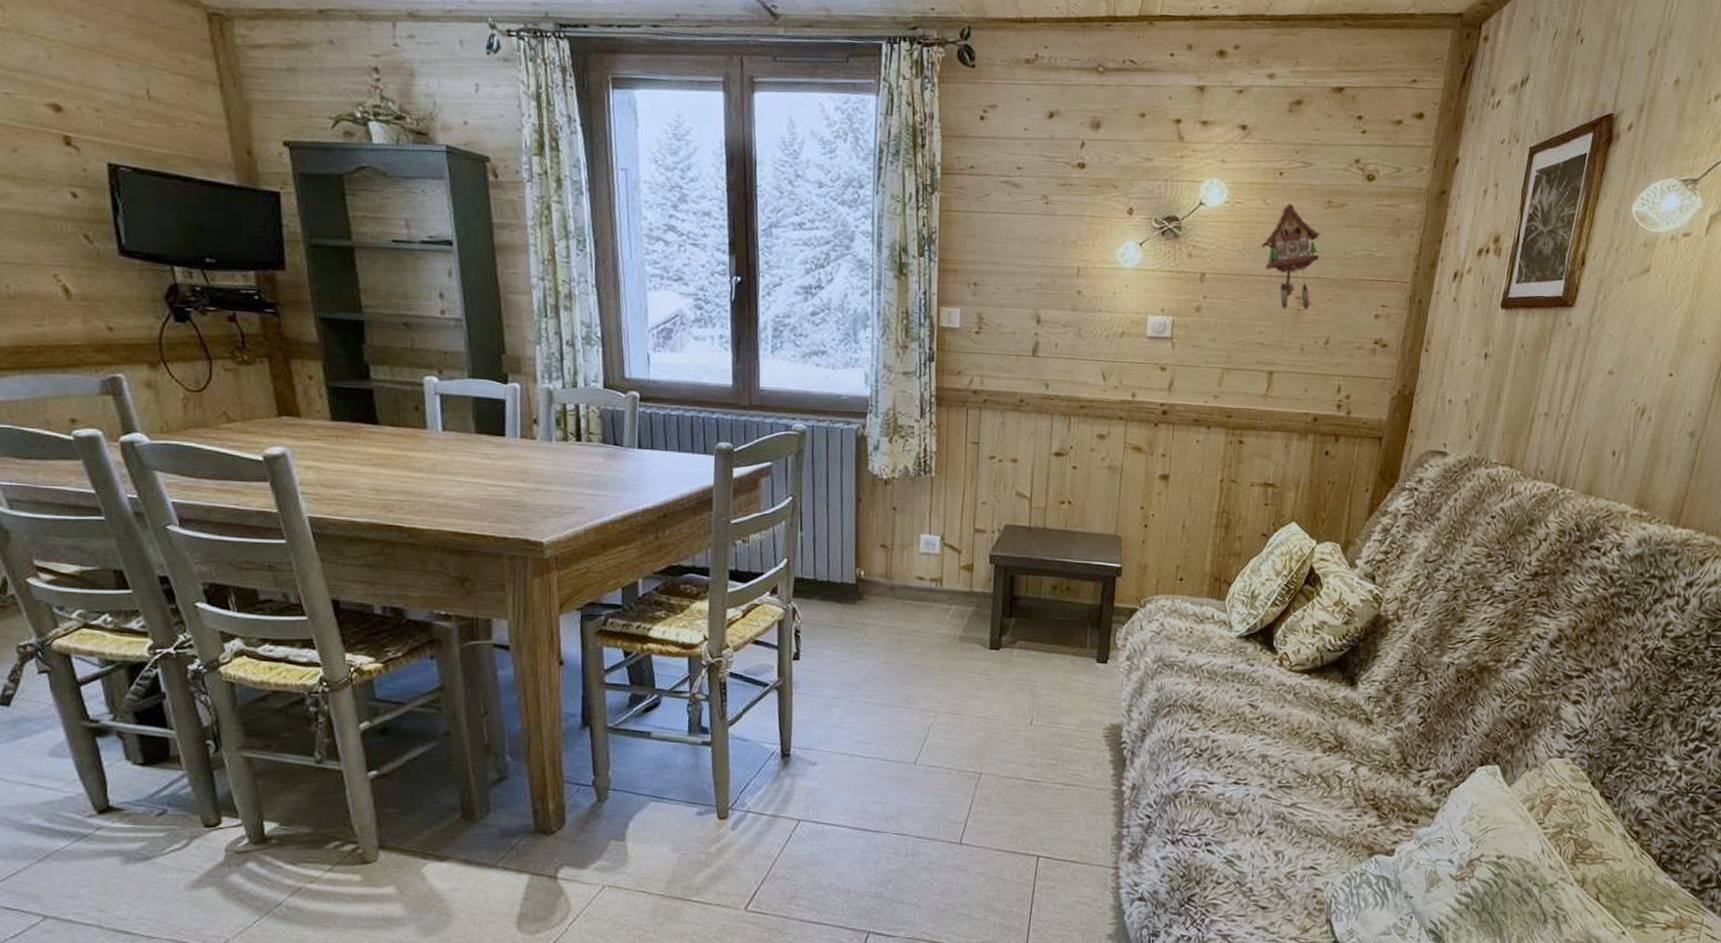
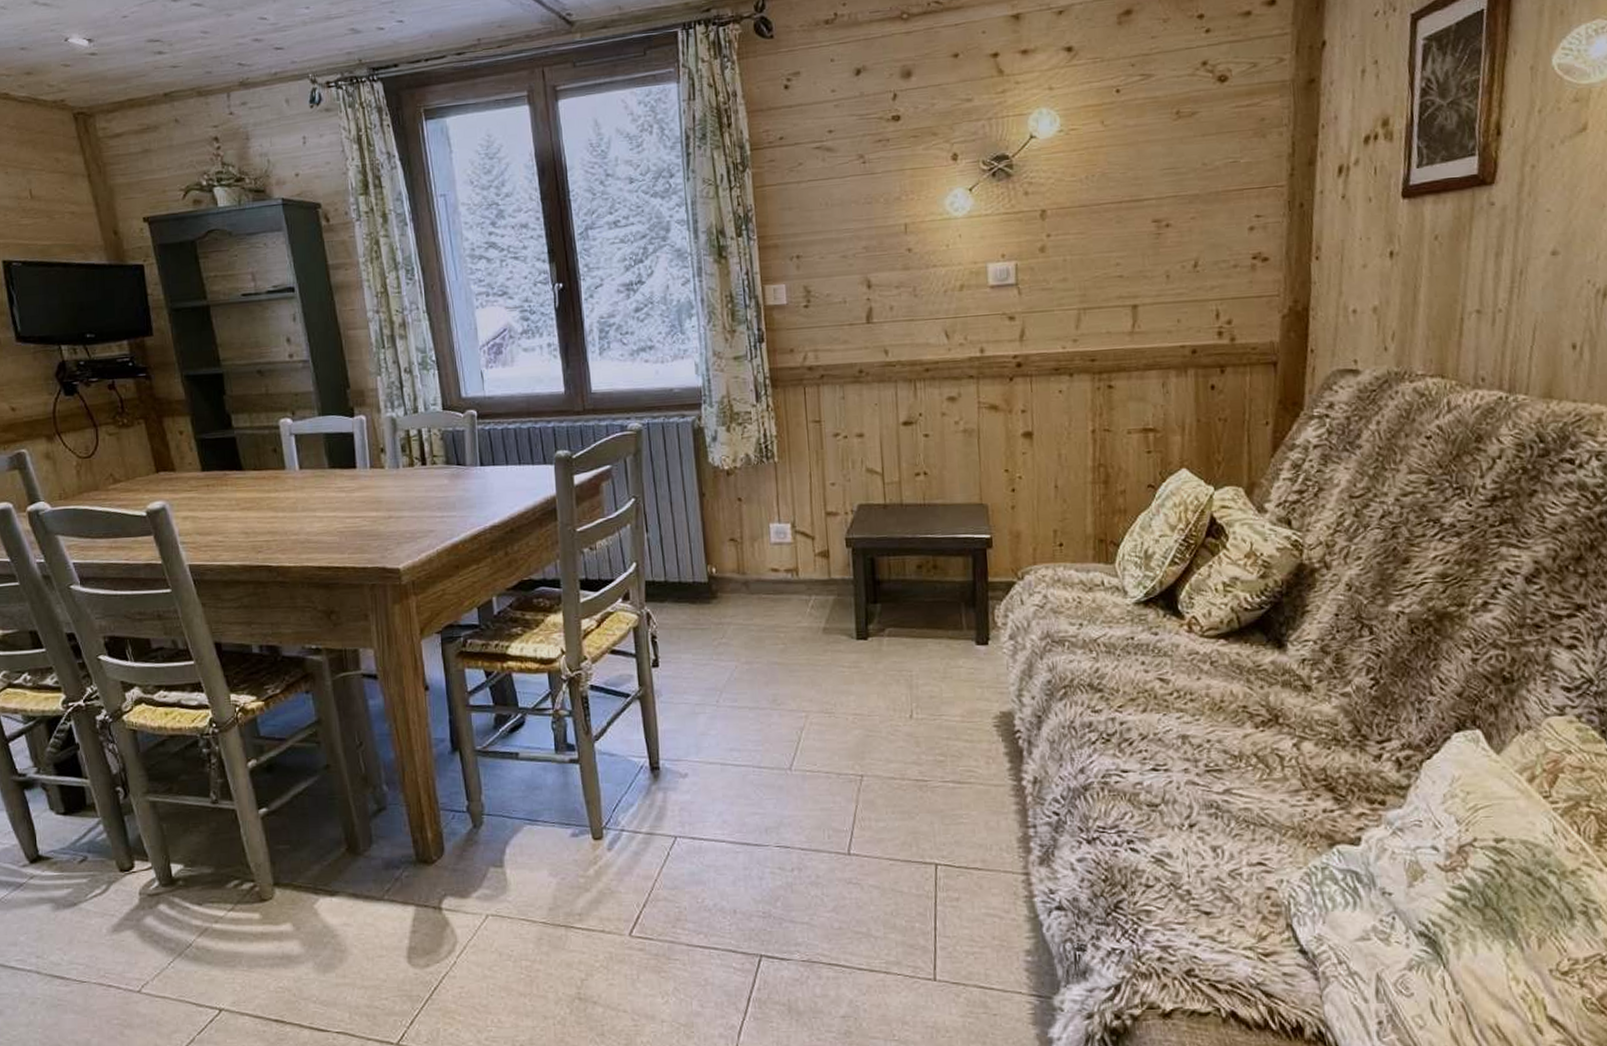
cuckoo clock: present [1260,202,1322,309] -> none [1104,120,1175,236]

